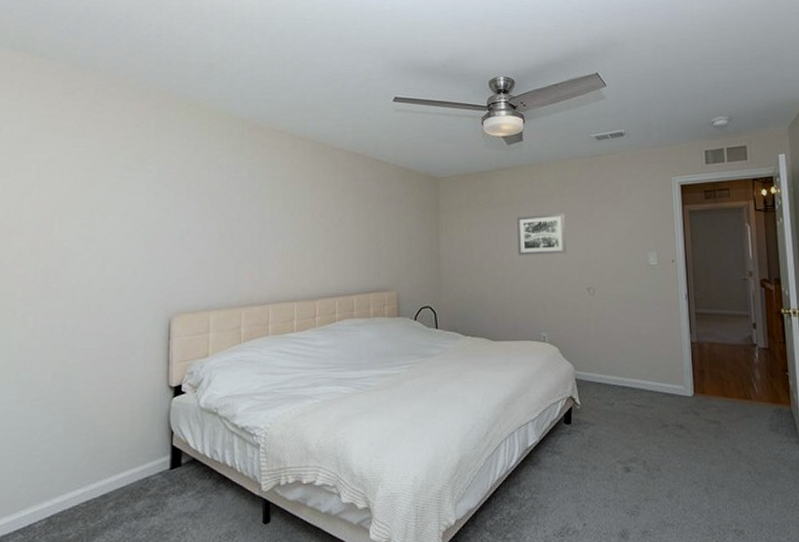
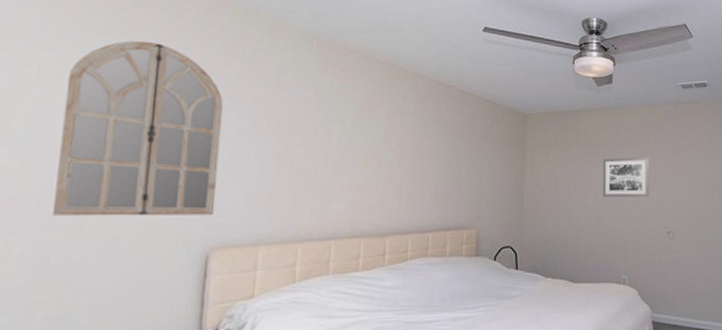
home mirror: none [53,138,175,290] -> present [51,40,223,216]

